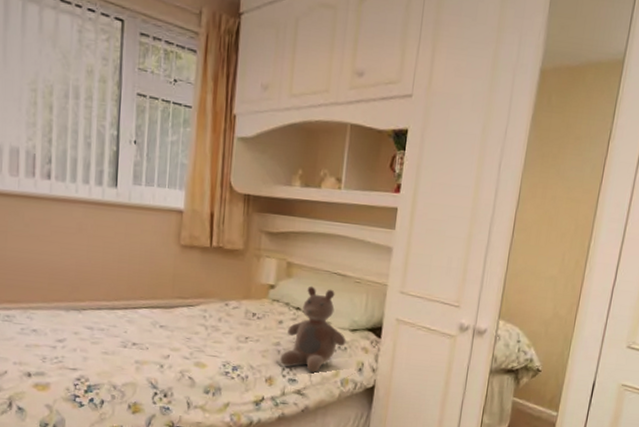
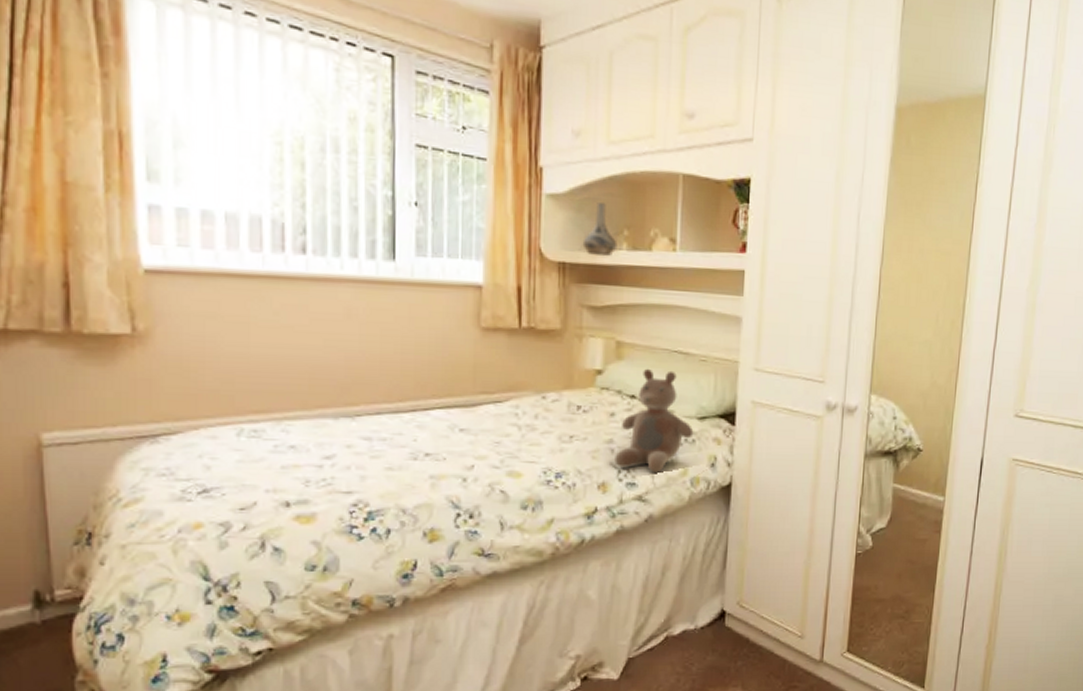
decorative vase: none [264,145,293,191] -> present [582,201,618,256]

